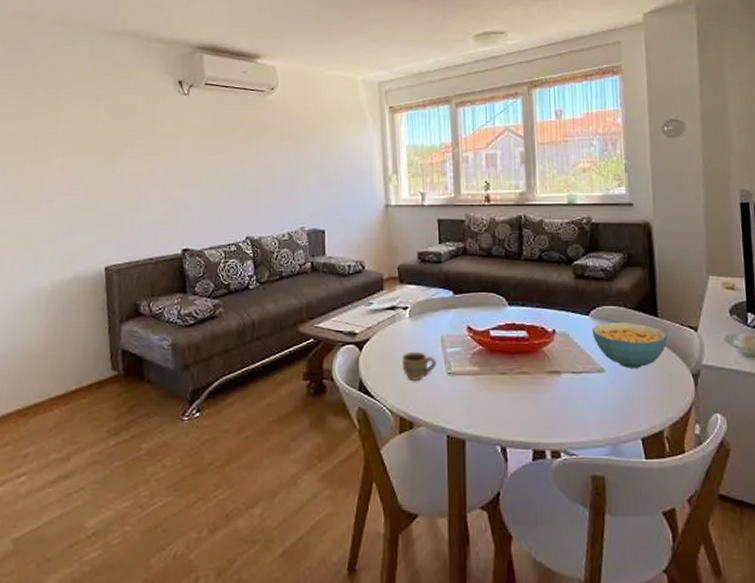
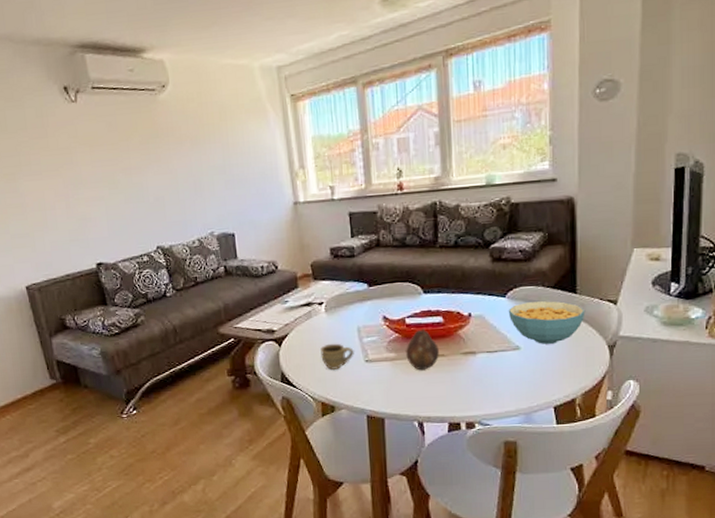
fruit: none [490,342,523,388] -> present [406,329,439,371]

